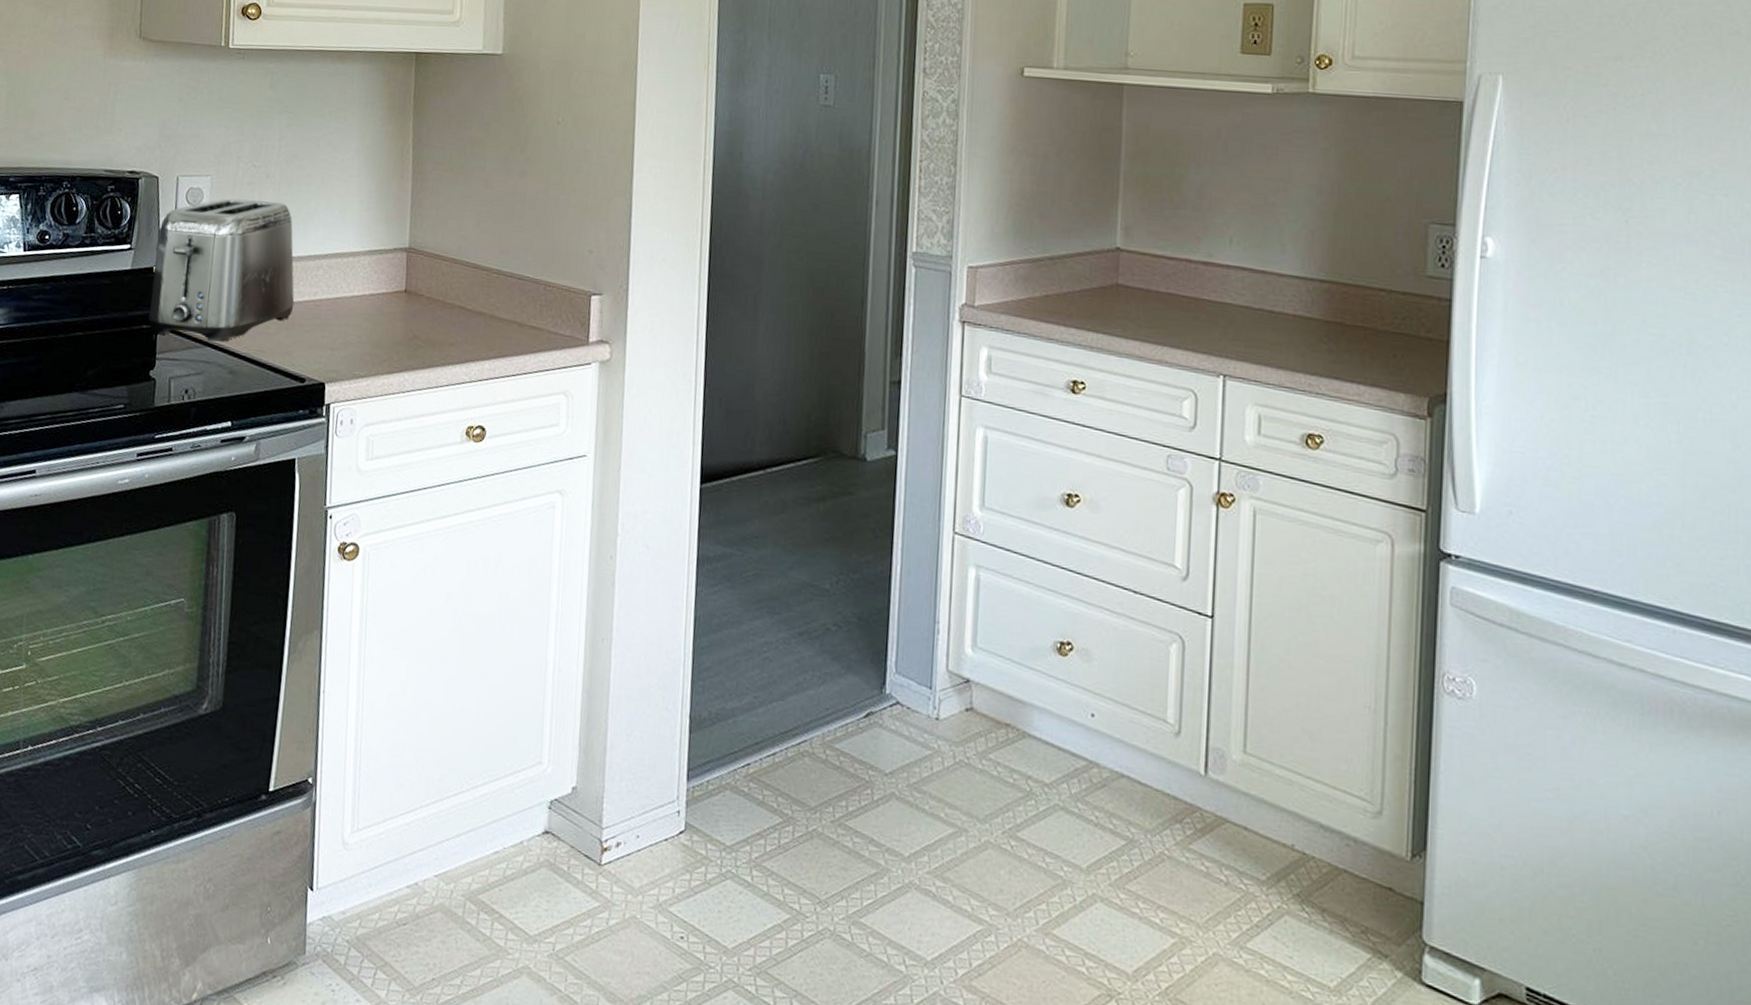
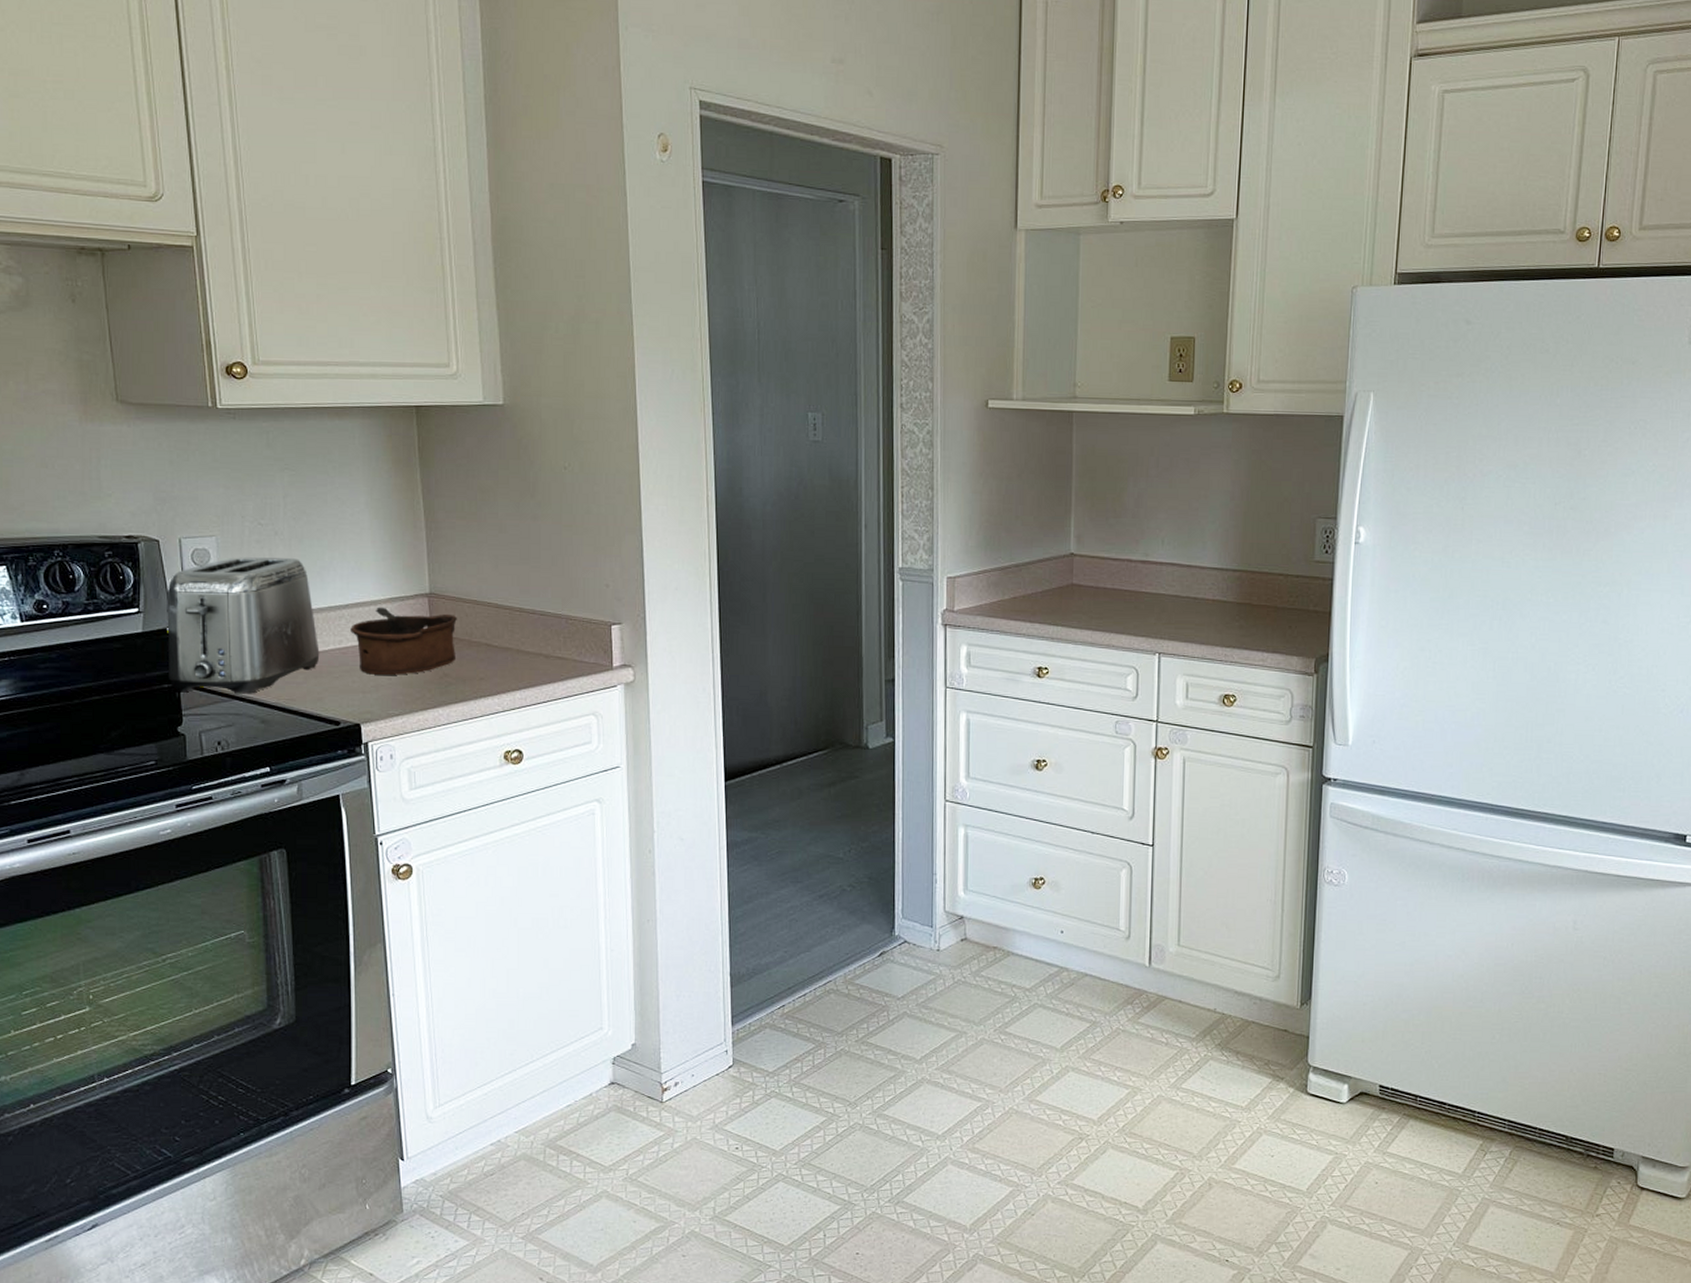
cooking pot: none [327,259,433,334] -> present [350,607,457,675]

